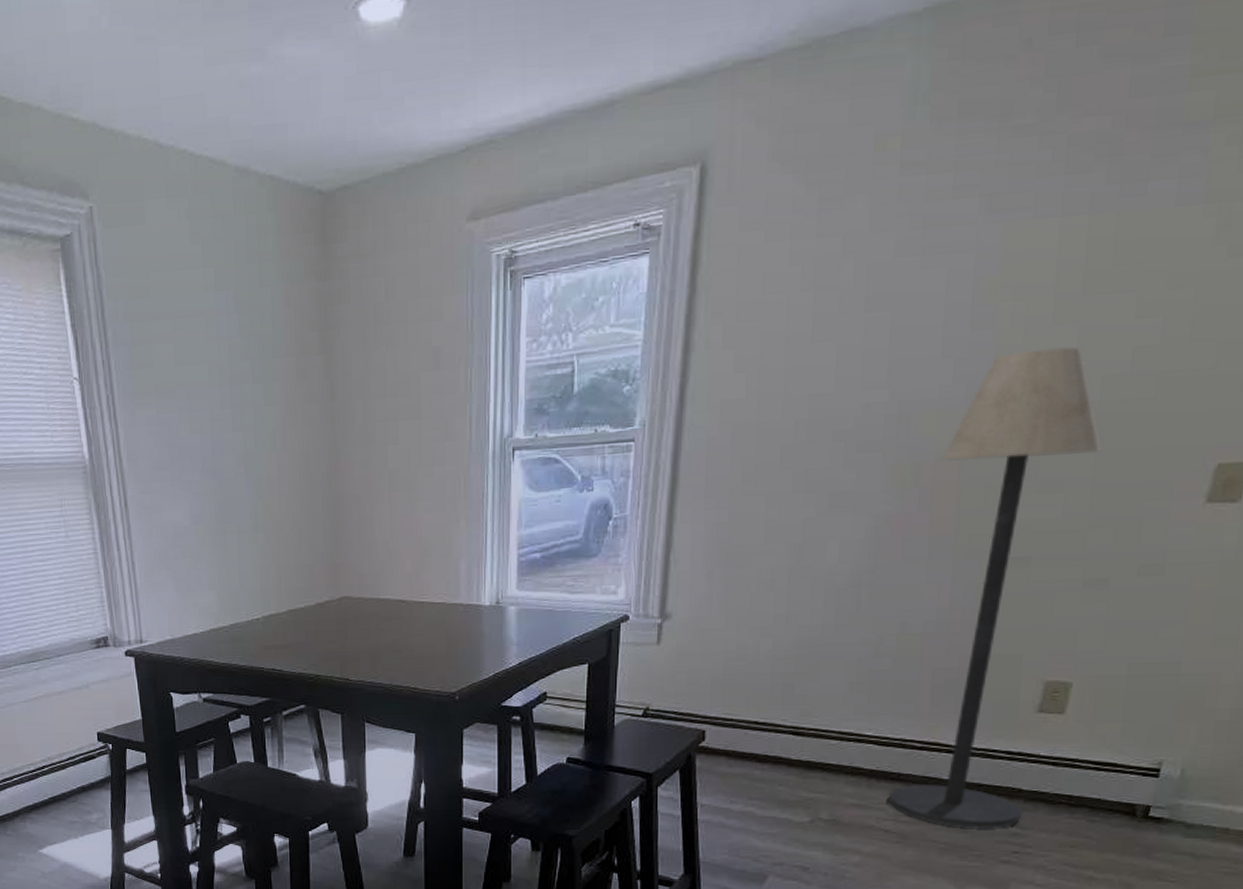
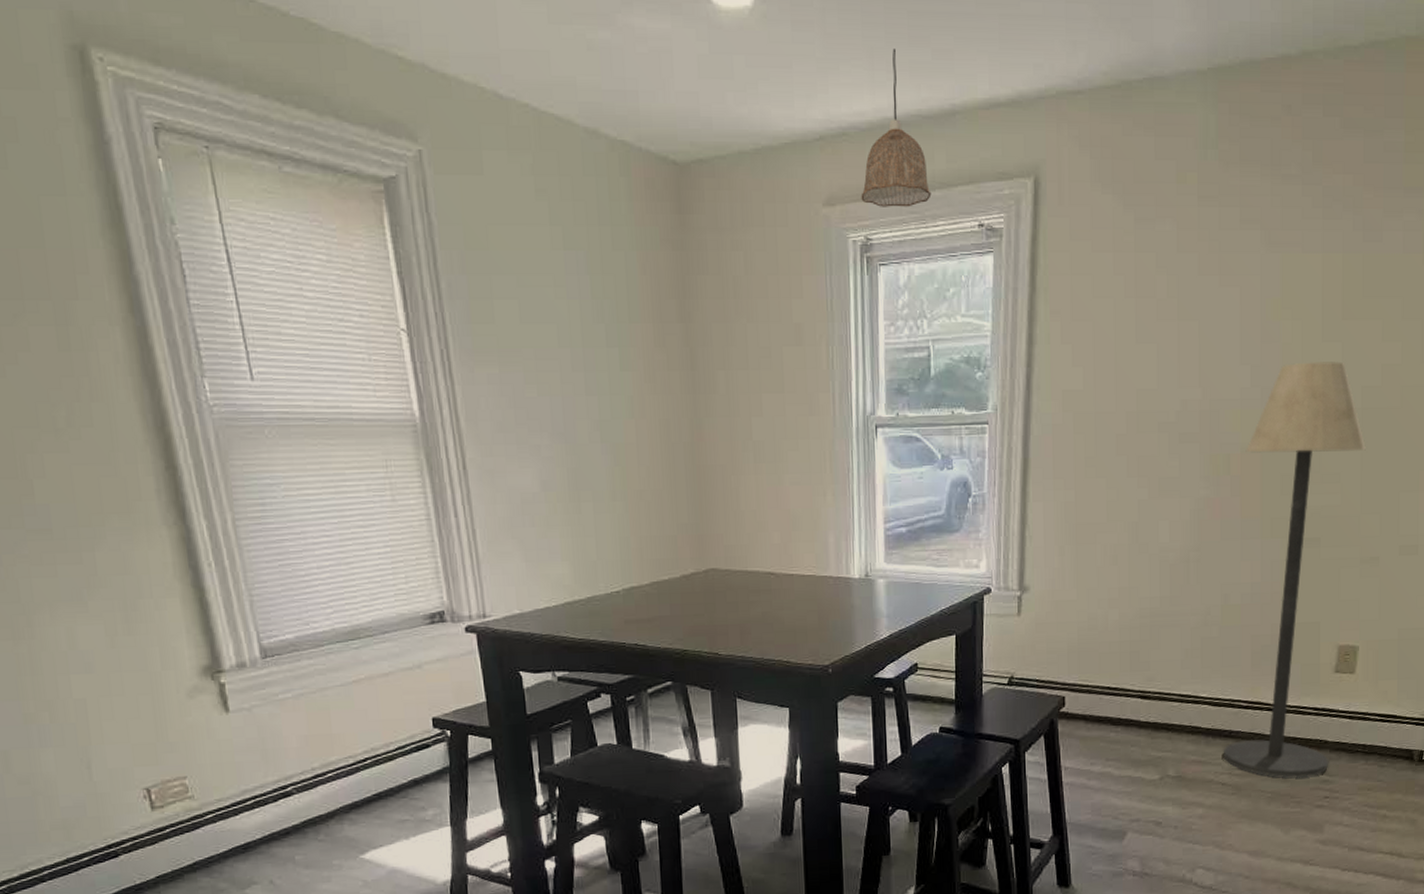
pendant lamp: none [507,40,583,216] -> present [861,48,932,207]

